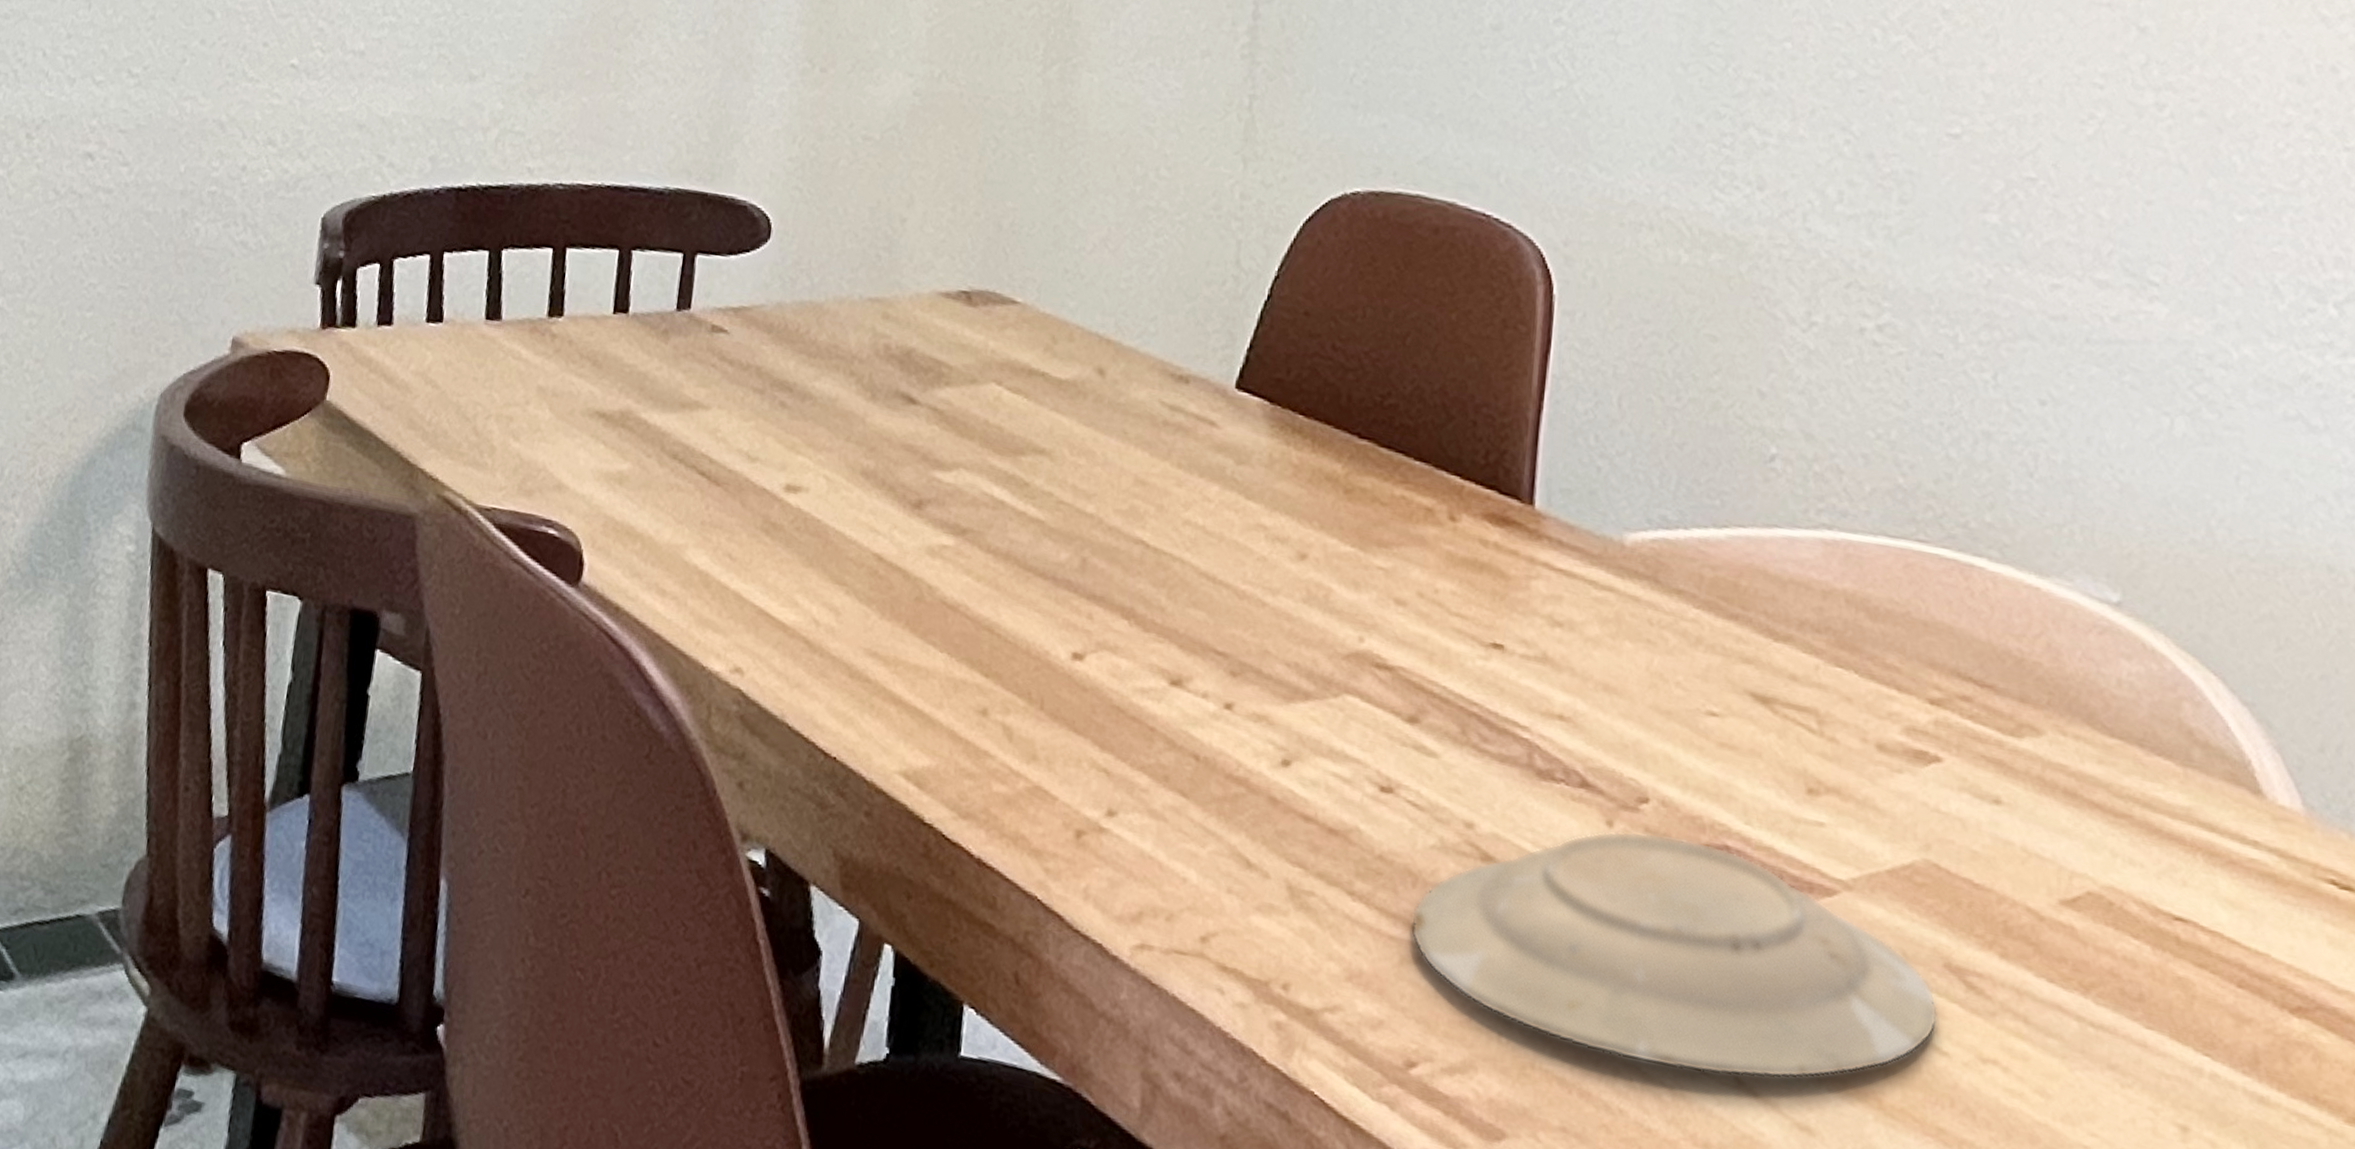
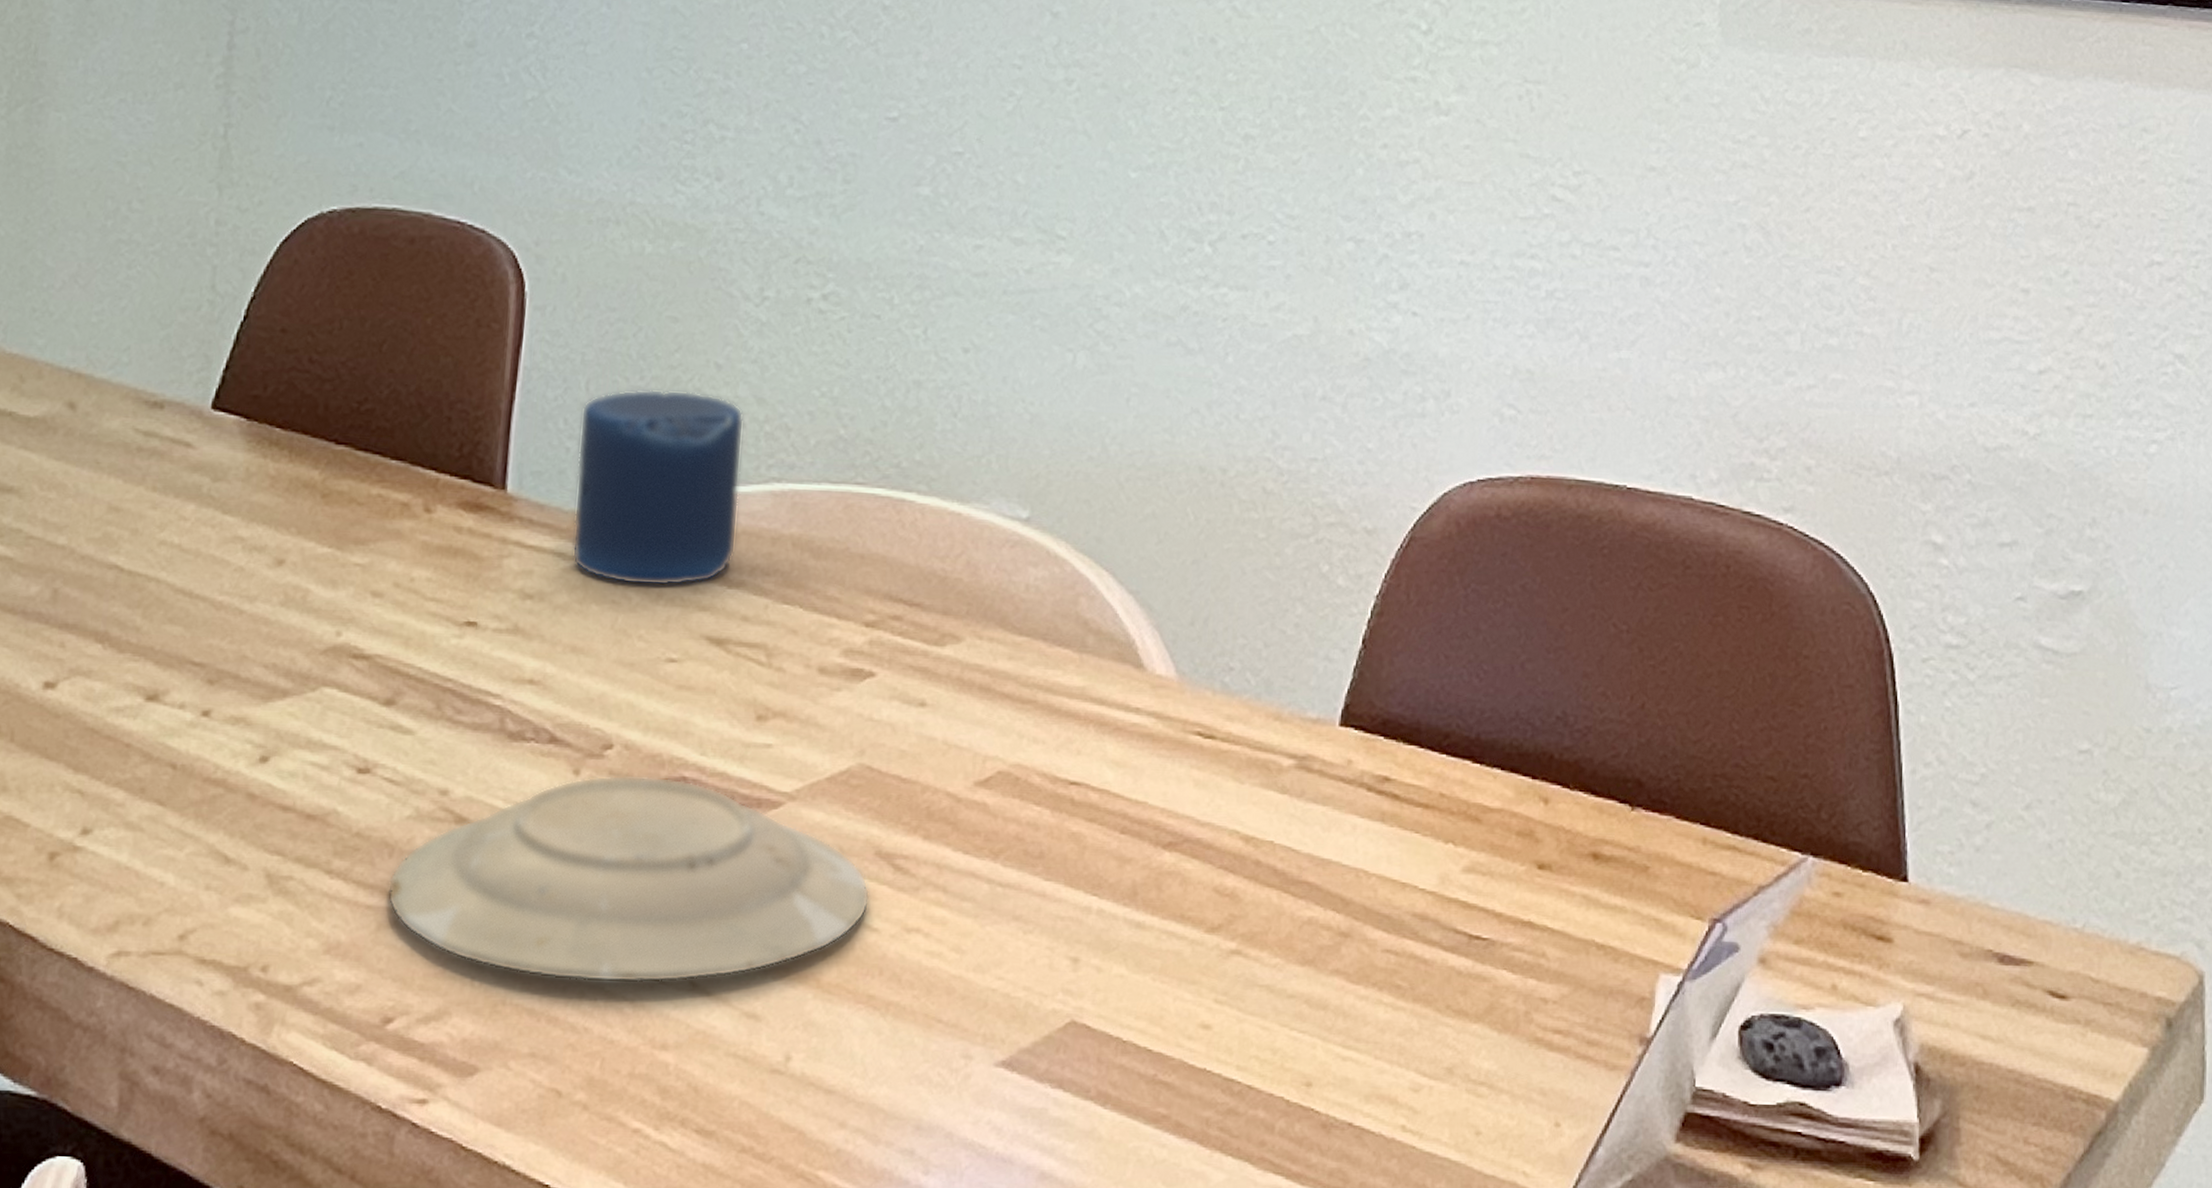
candle: none [1604,410,1791,632] -> present [572,389,744,586]

